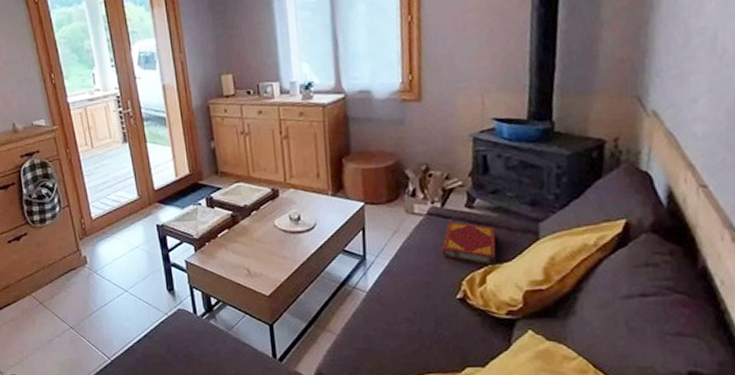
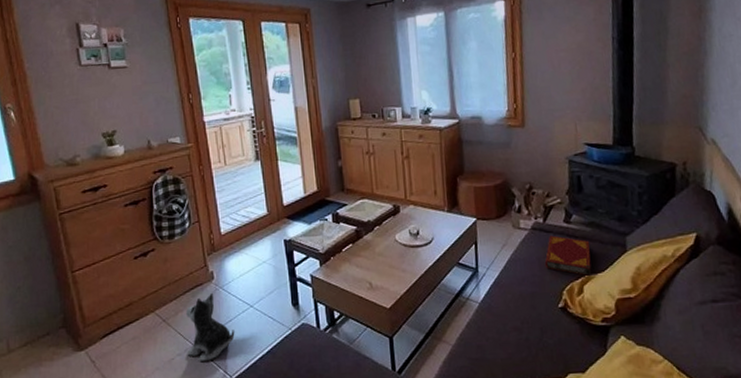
plush toy: none [62,277,111,343] -> present [186,292,235,361]

